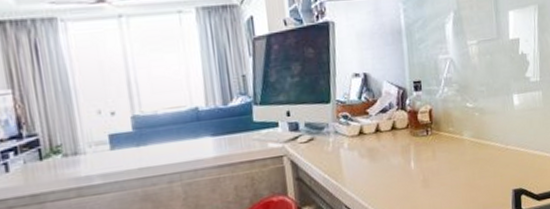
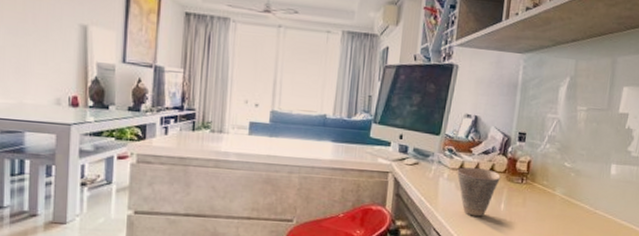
cup: none [357,128,404,183] -> present [457,167,501,217]

